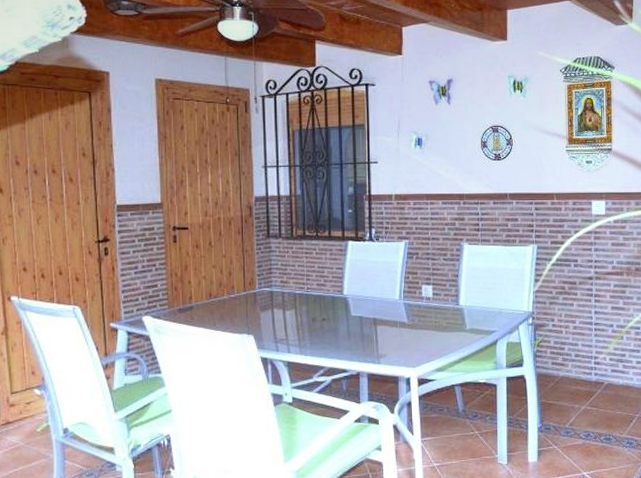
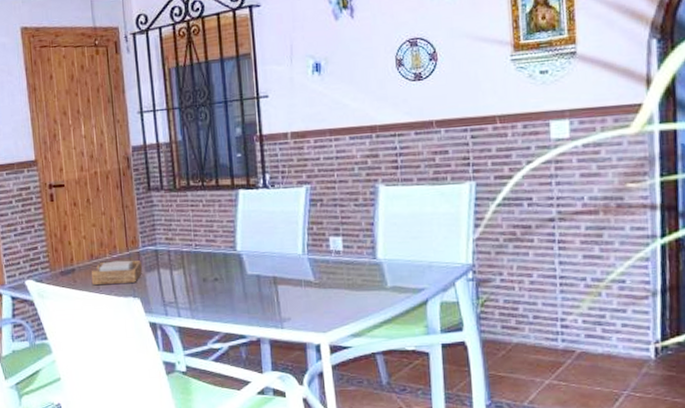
napkin holder: none [208,300,257,323] -> present [91,260,142,286]

